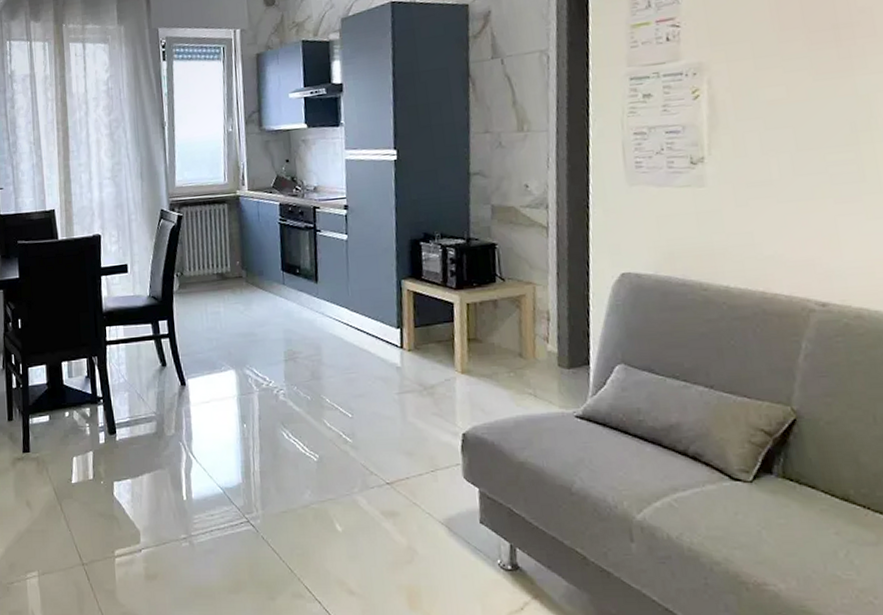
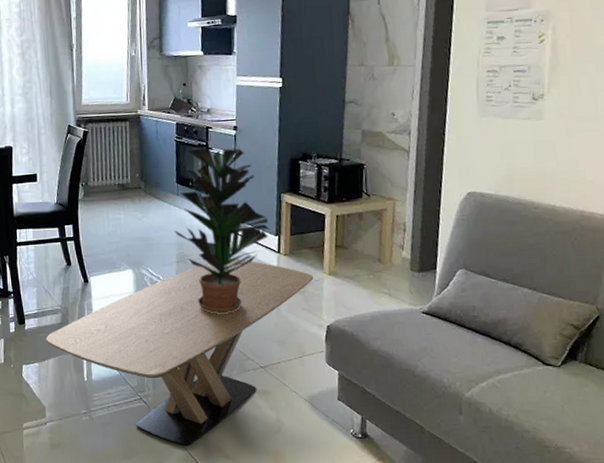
coffee table: none [139,355,444,578] -> present [45,258,314,446]
potted plant: none [281,229,391,421] -> present [174,147,270,314]

